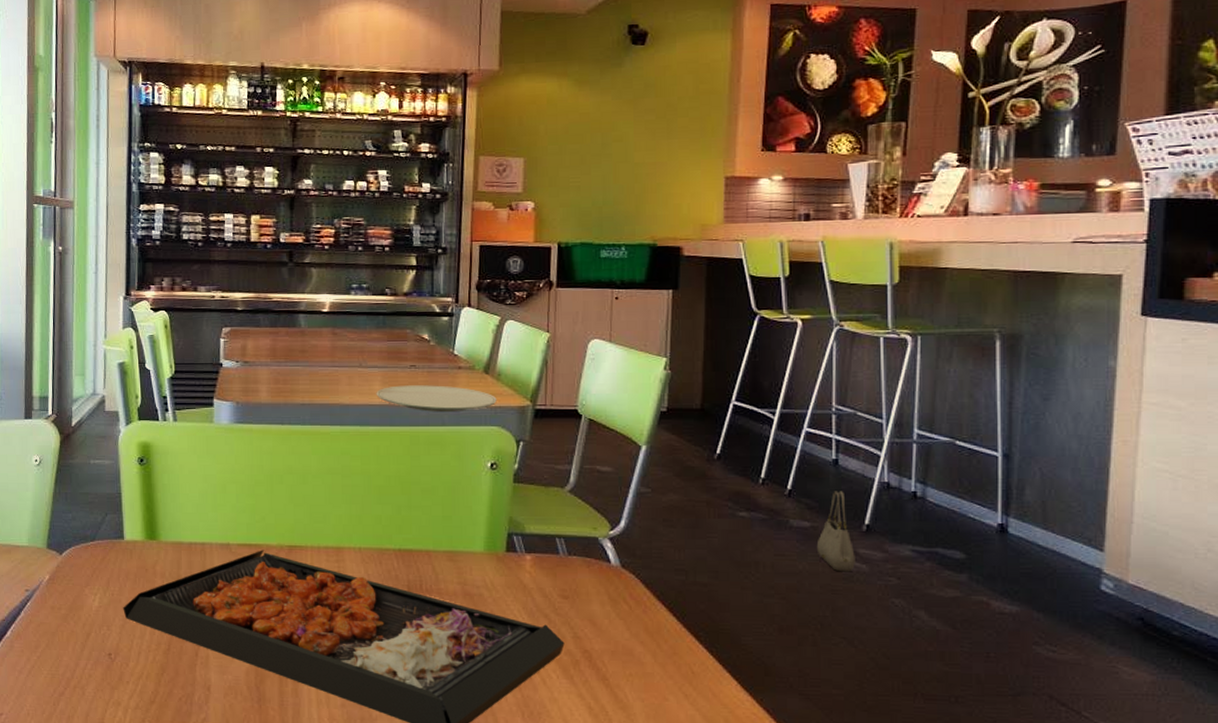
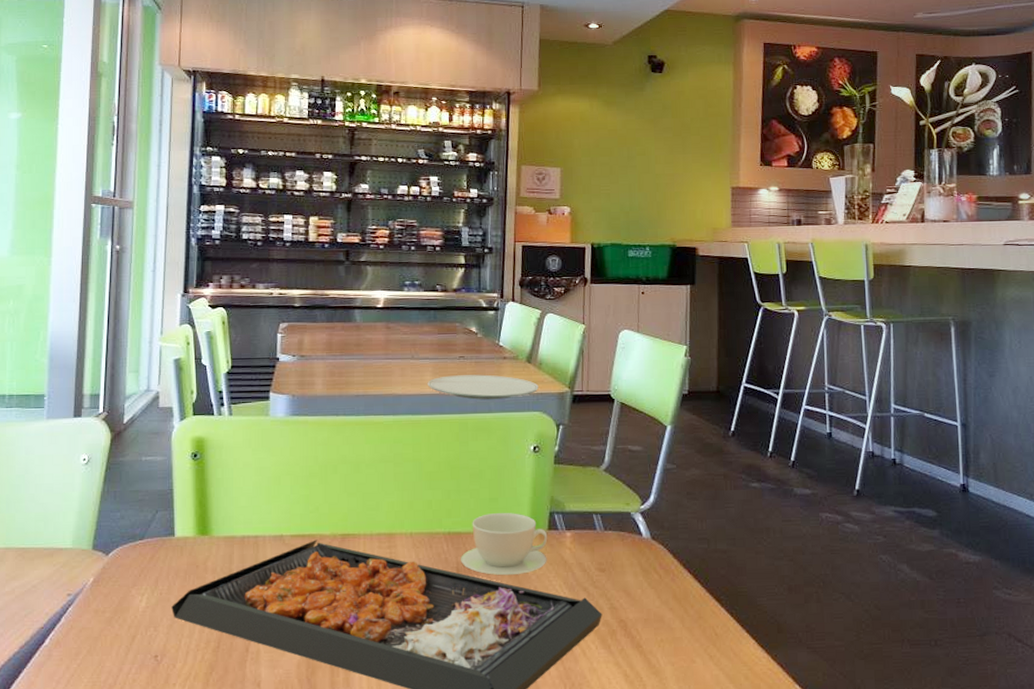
teacup: none [412,531,506,596] -> present [461,512,548,575]
handbag: present [816,491,855,572] -> none [817,461,849,534]

